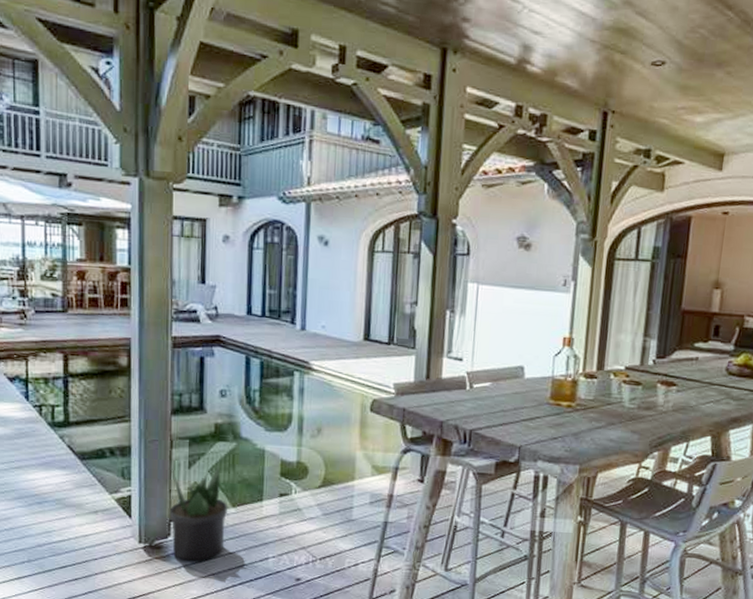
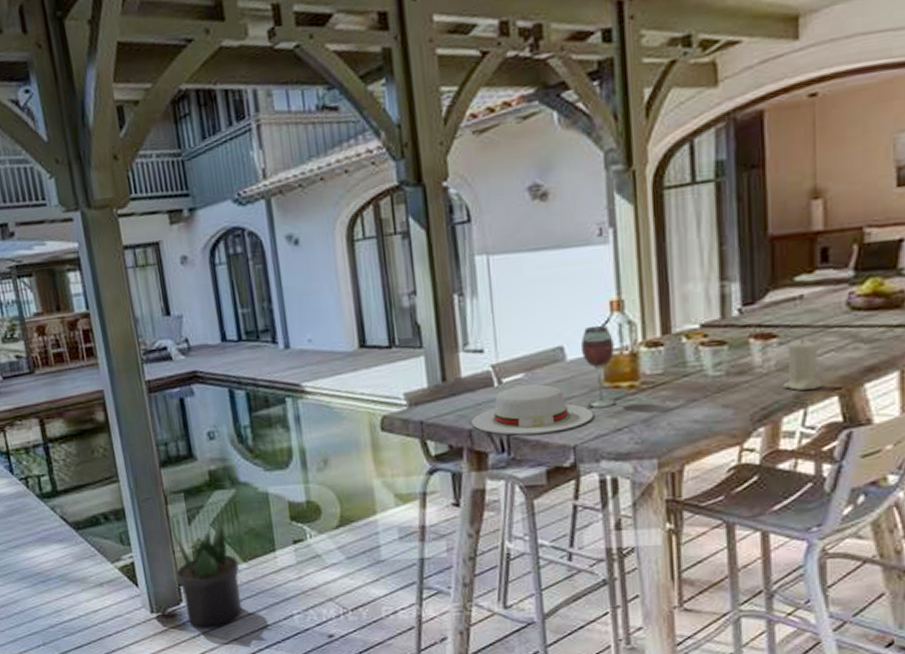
hat: none [443,391,538,433] -> present [470,384,593,435]
wineglass: none [536,354,562,419] -> present [580,325,615,408]
candle: none [675,389,704,430] -> present [782,338,822,391]

